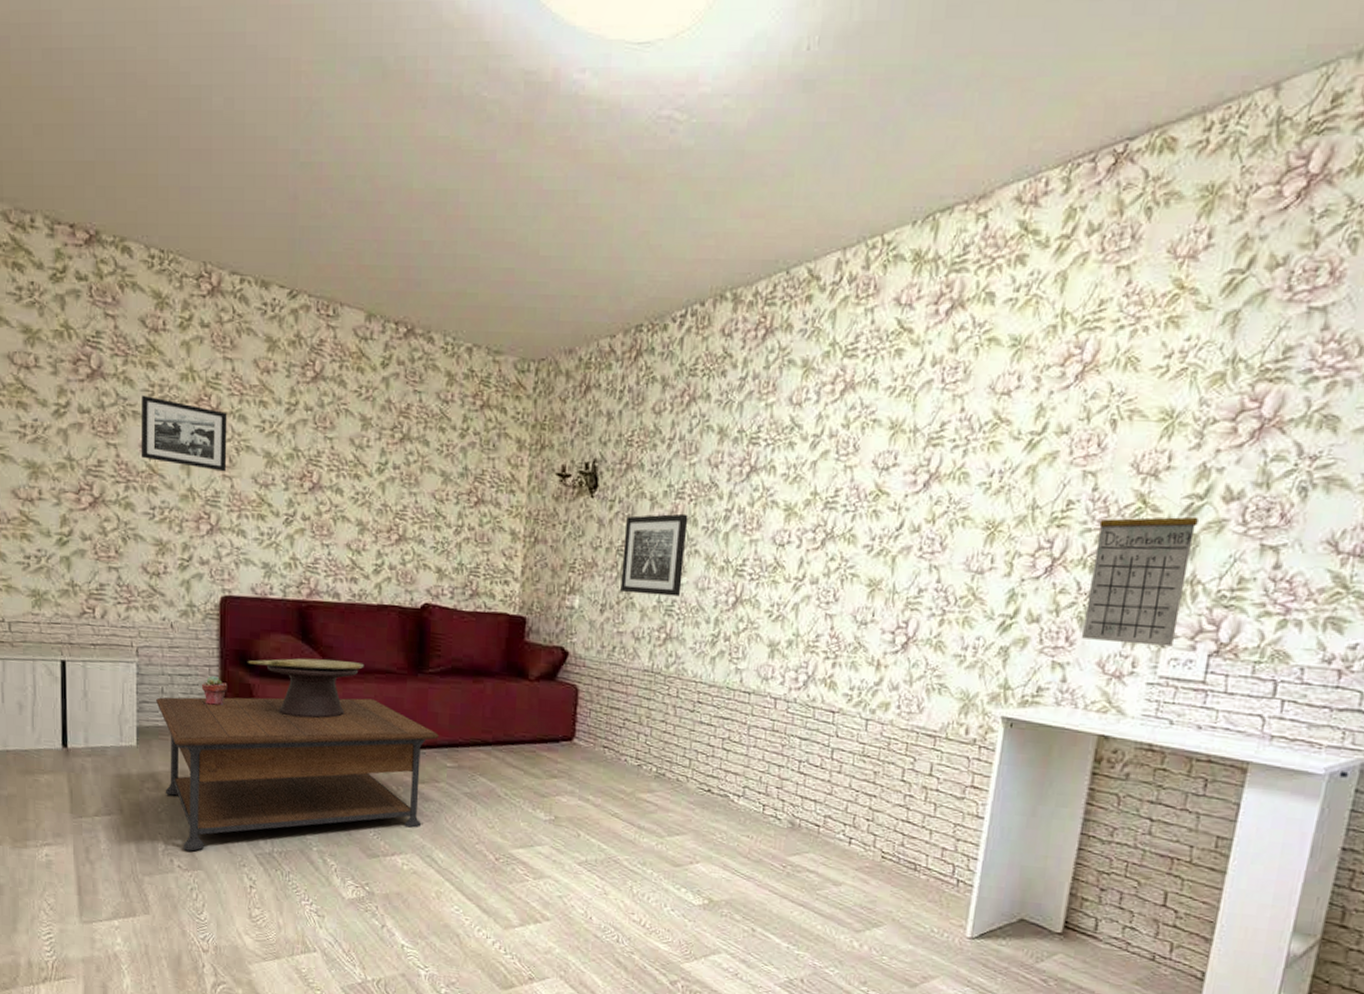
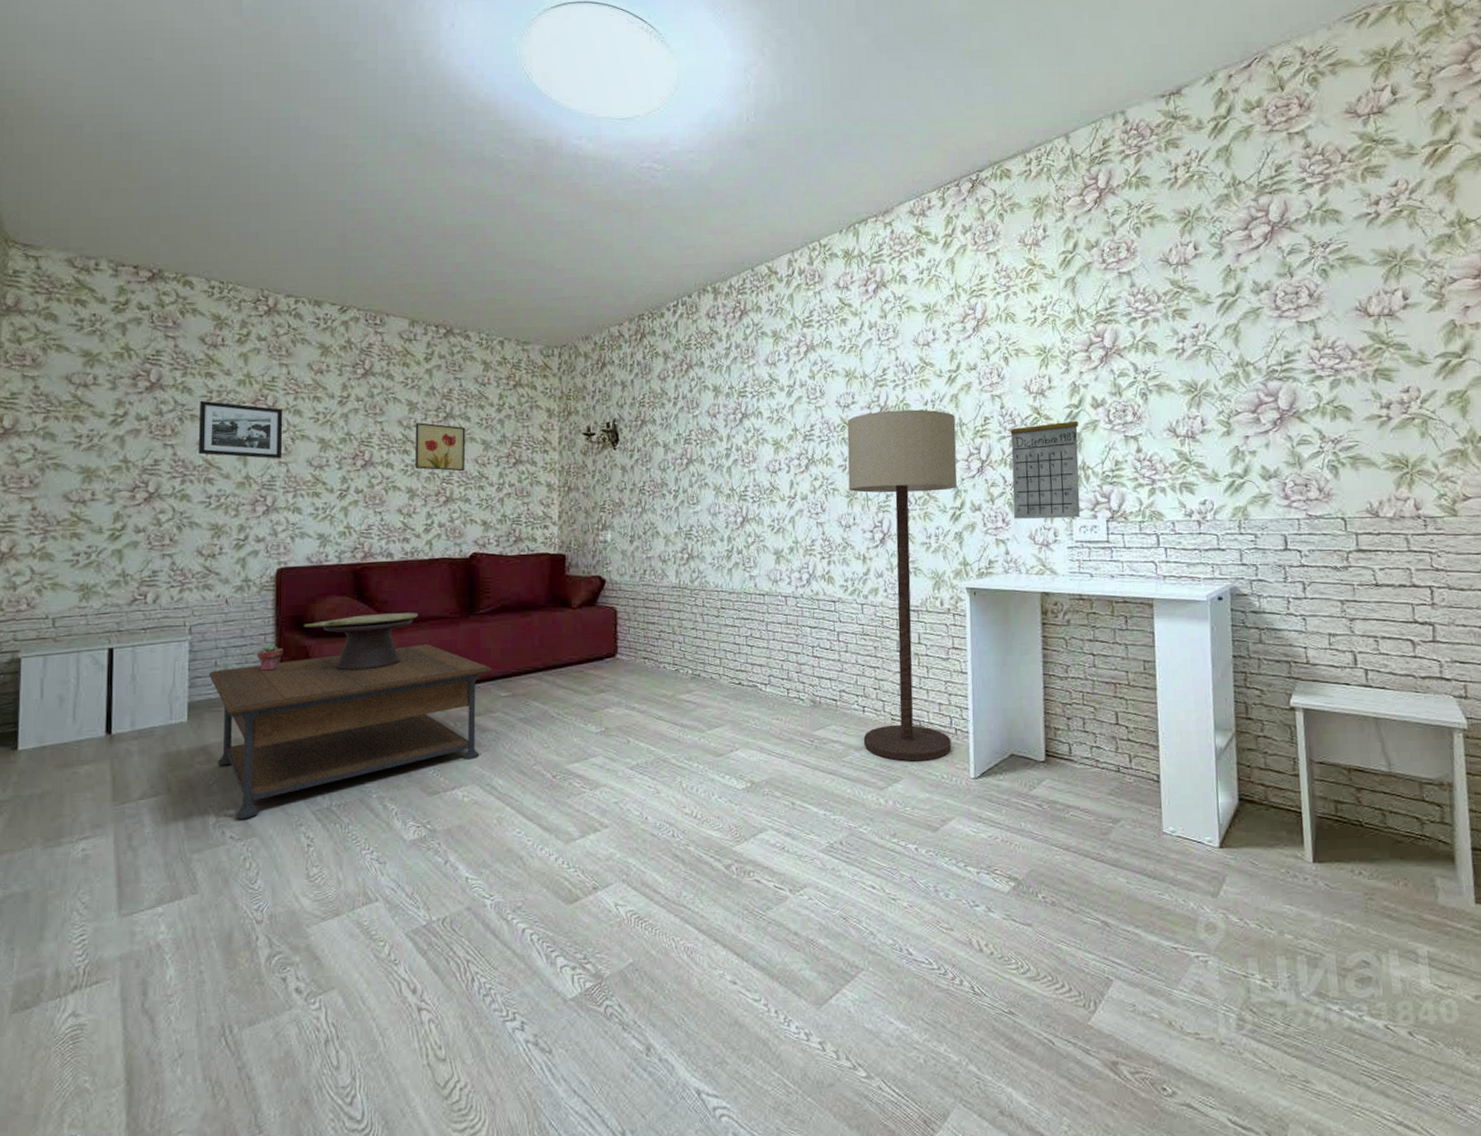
wall art: none [367,442,424,507] -> present [415,422,466,472]
wall art: present [620,513,689,597] -> none [644,455,697,524]
floor lamp: none [844,479,1028,910] -> present [847,409,958,762]

